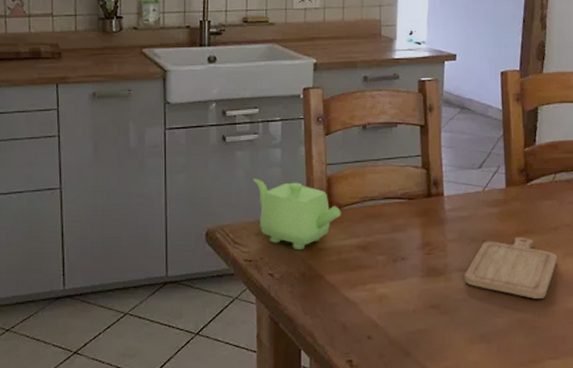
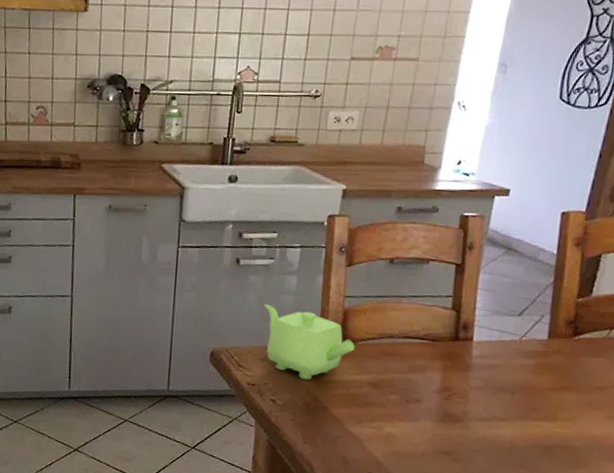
chopping board: present [464,236,557,299] -> none [483,392,598,460]

